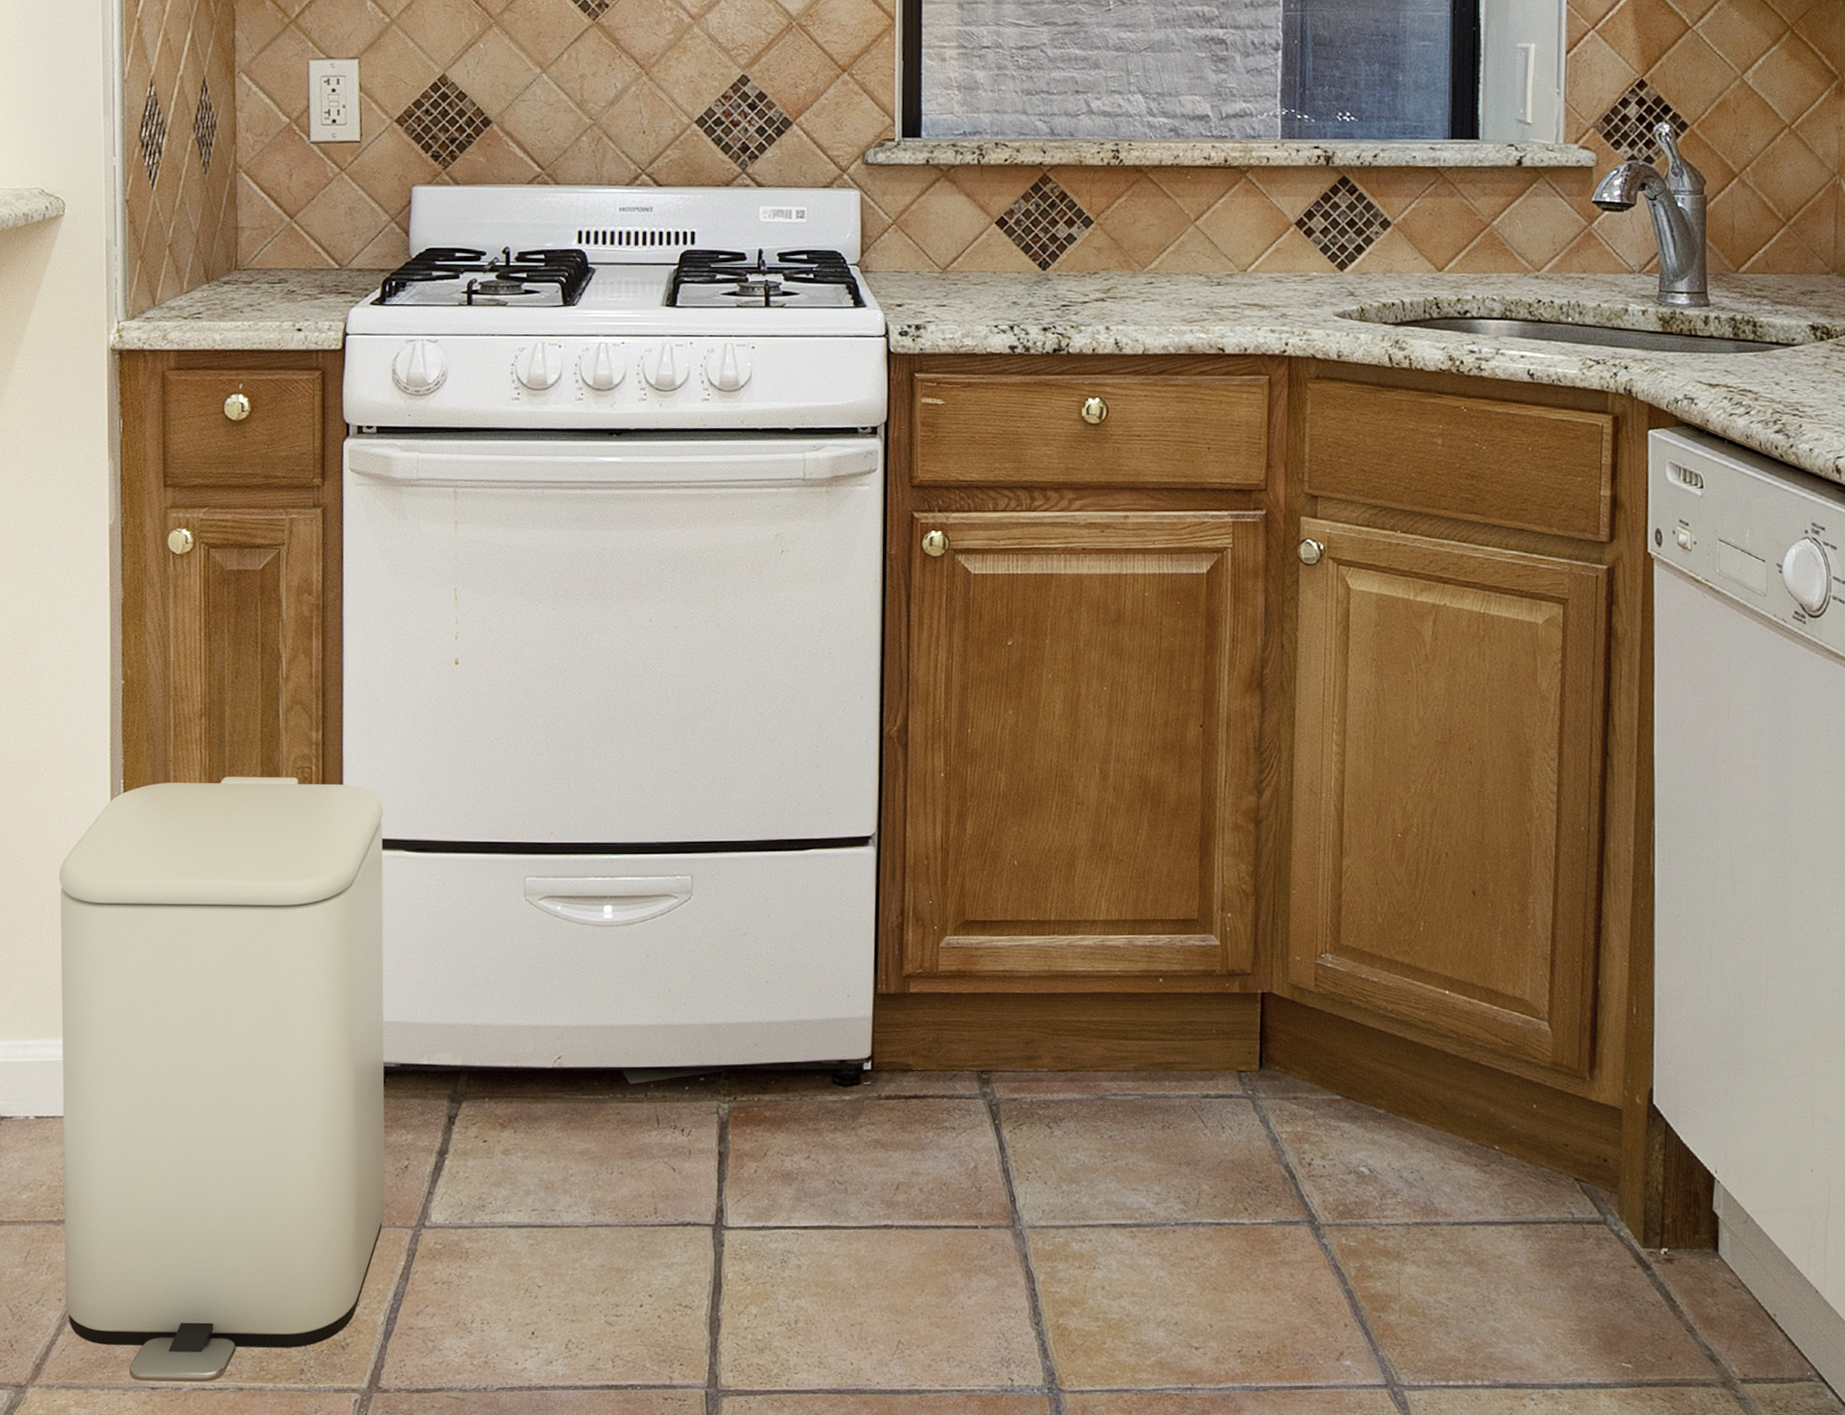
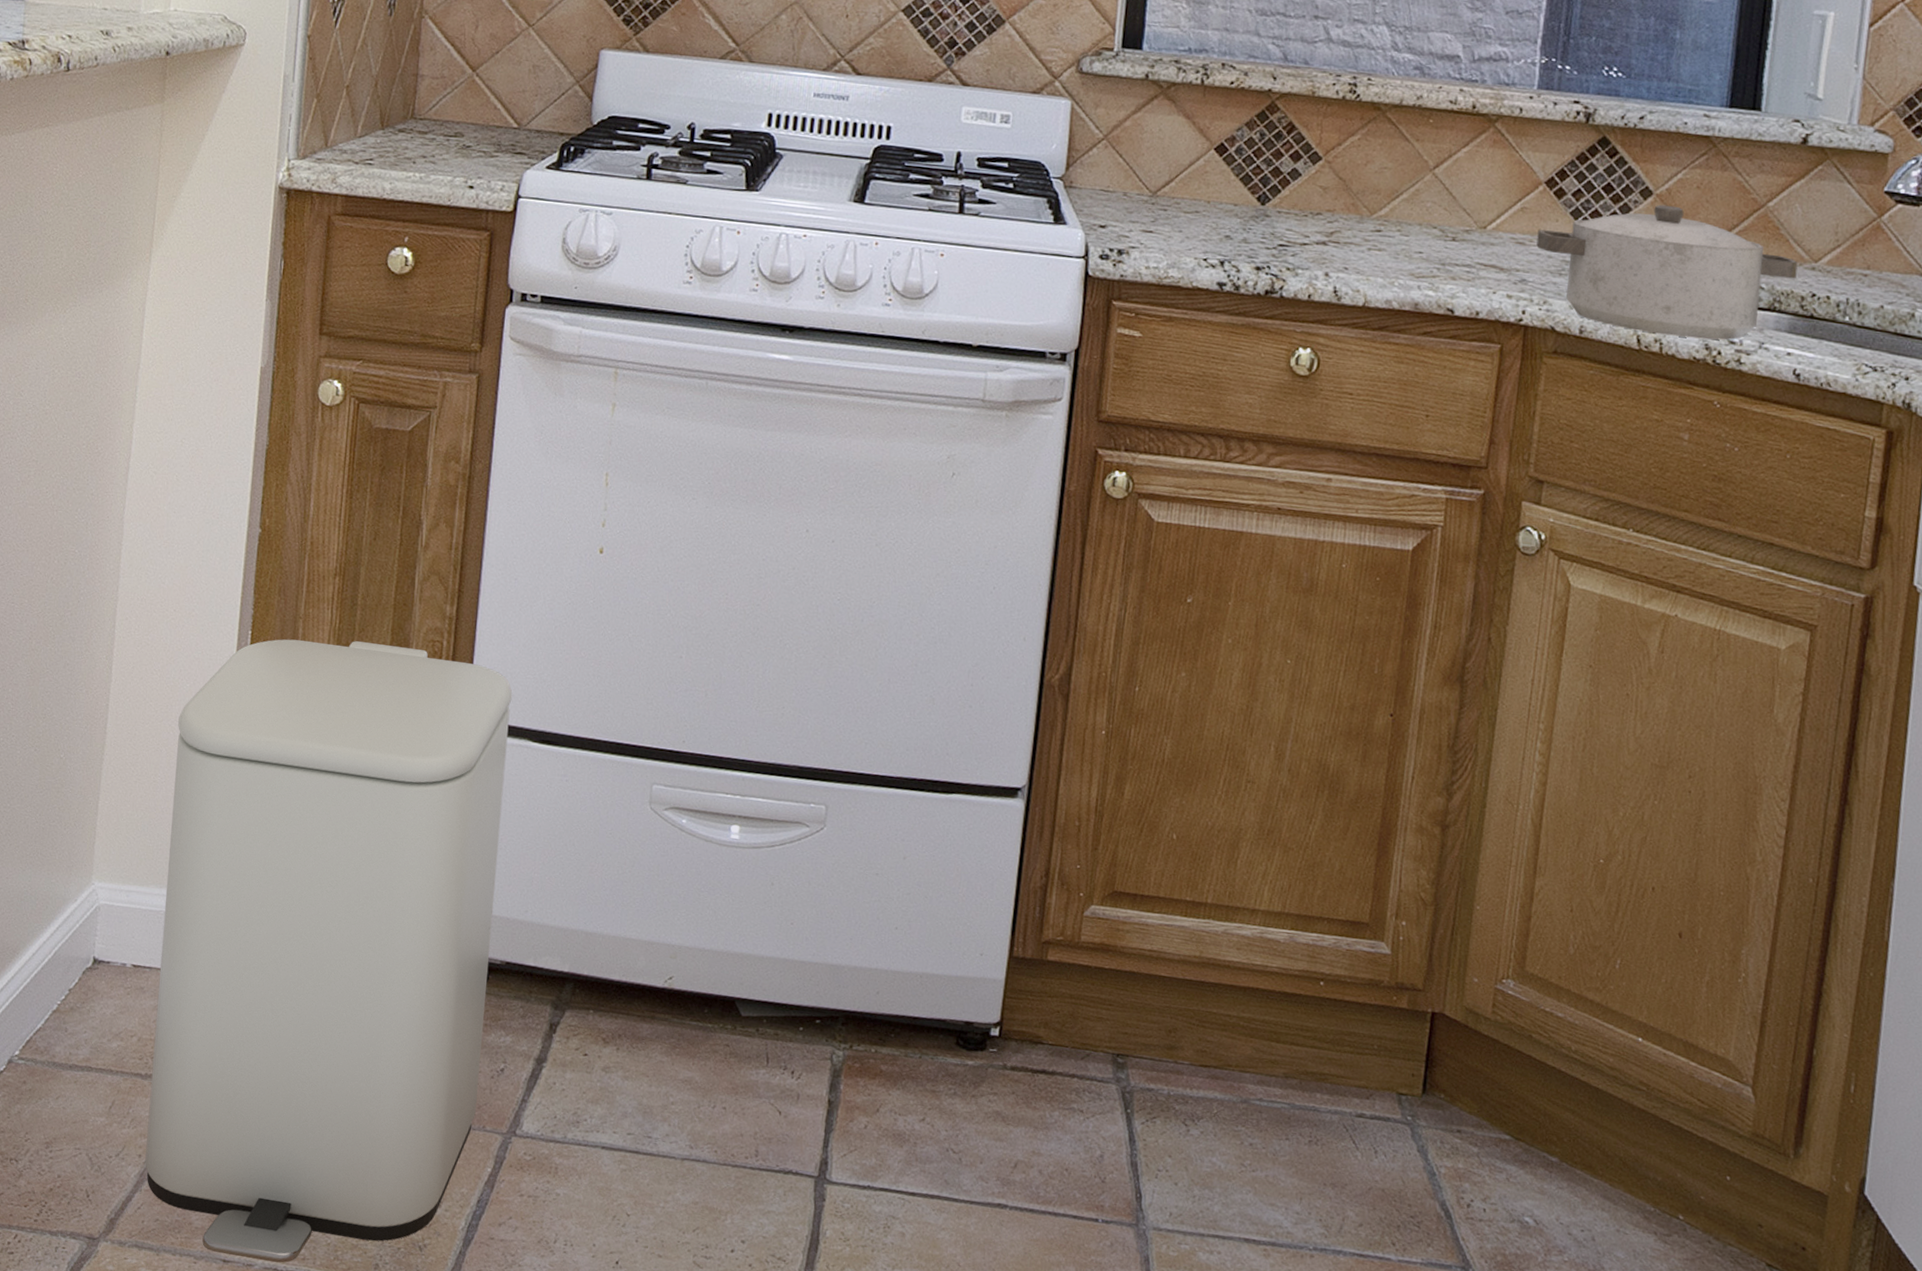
cooking pot: none [1293,233,1523,351] -> present [1536,204,1798,340]

